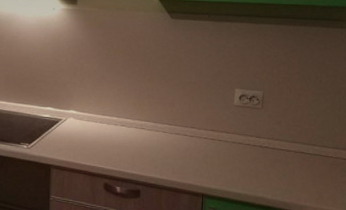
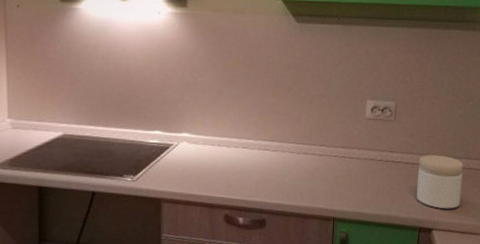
jar: none [283,142,331,195] -> present [416,154,463,209]

